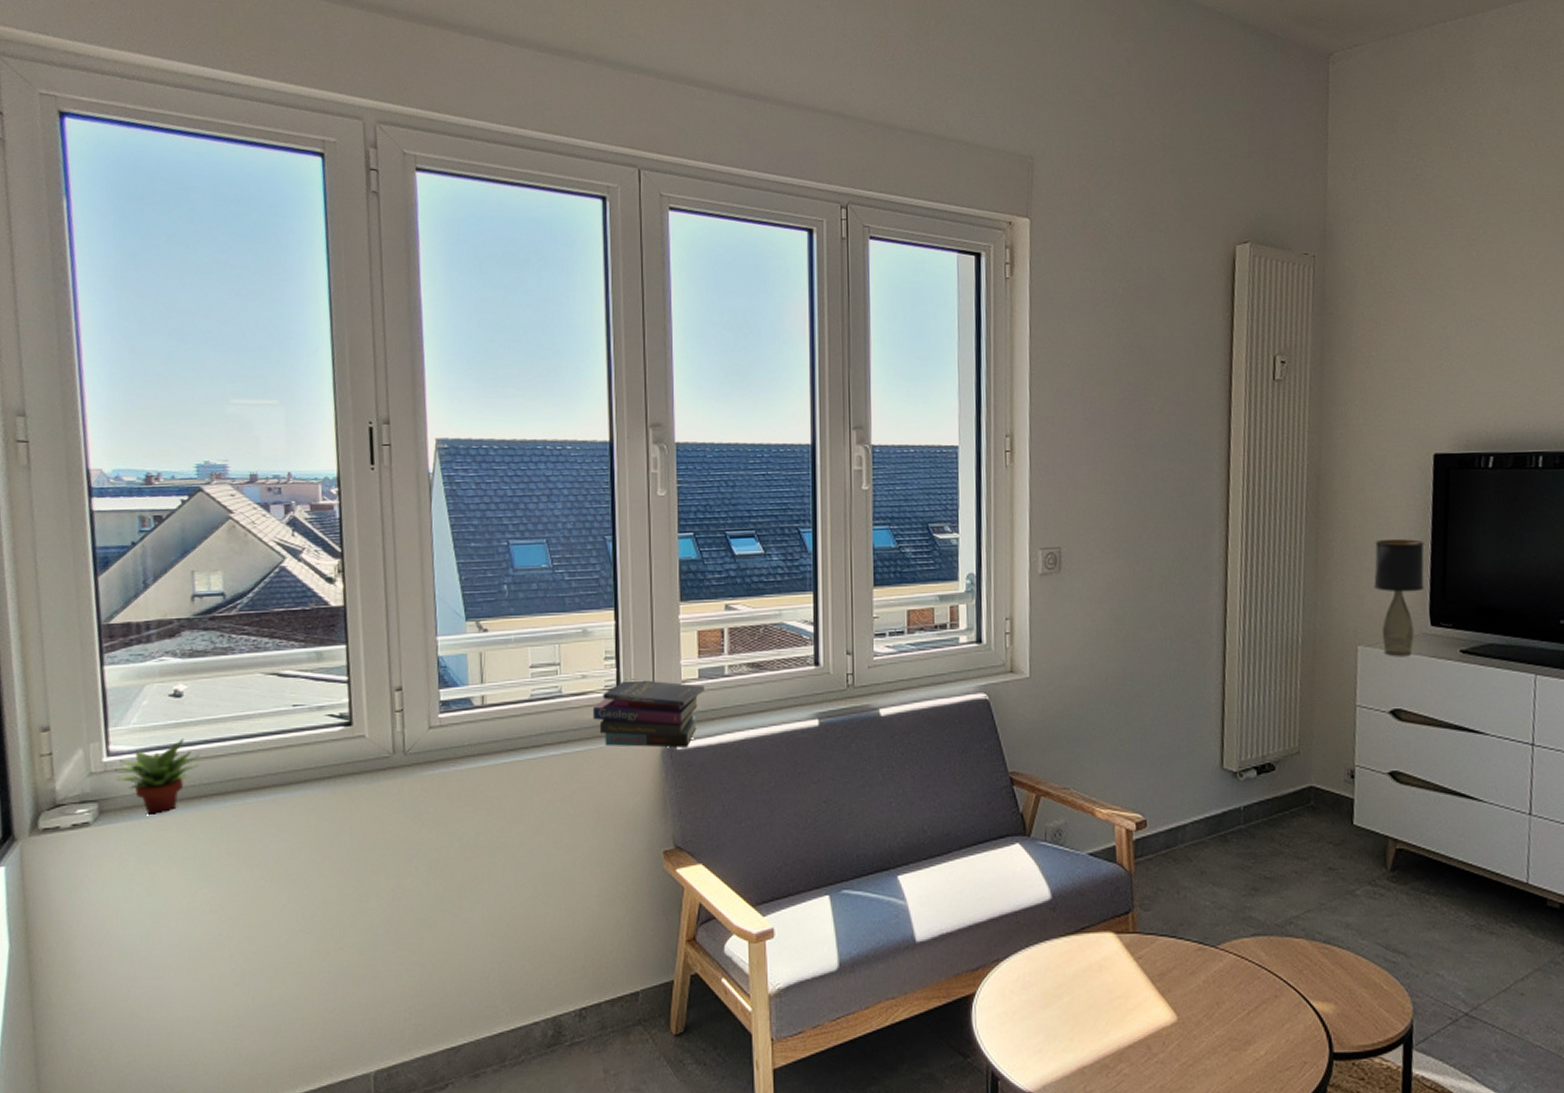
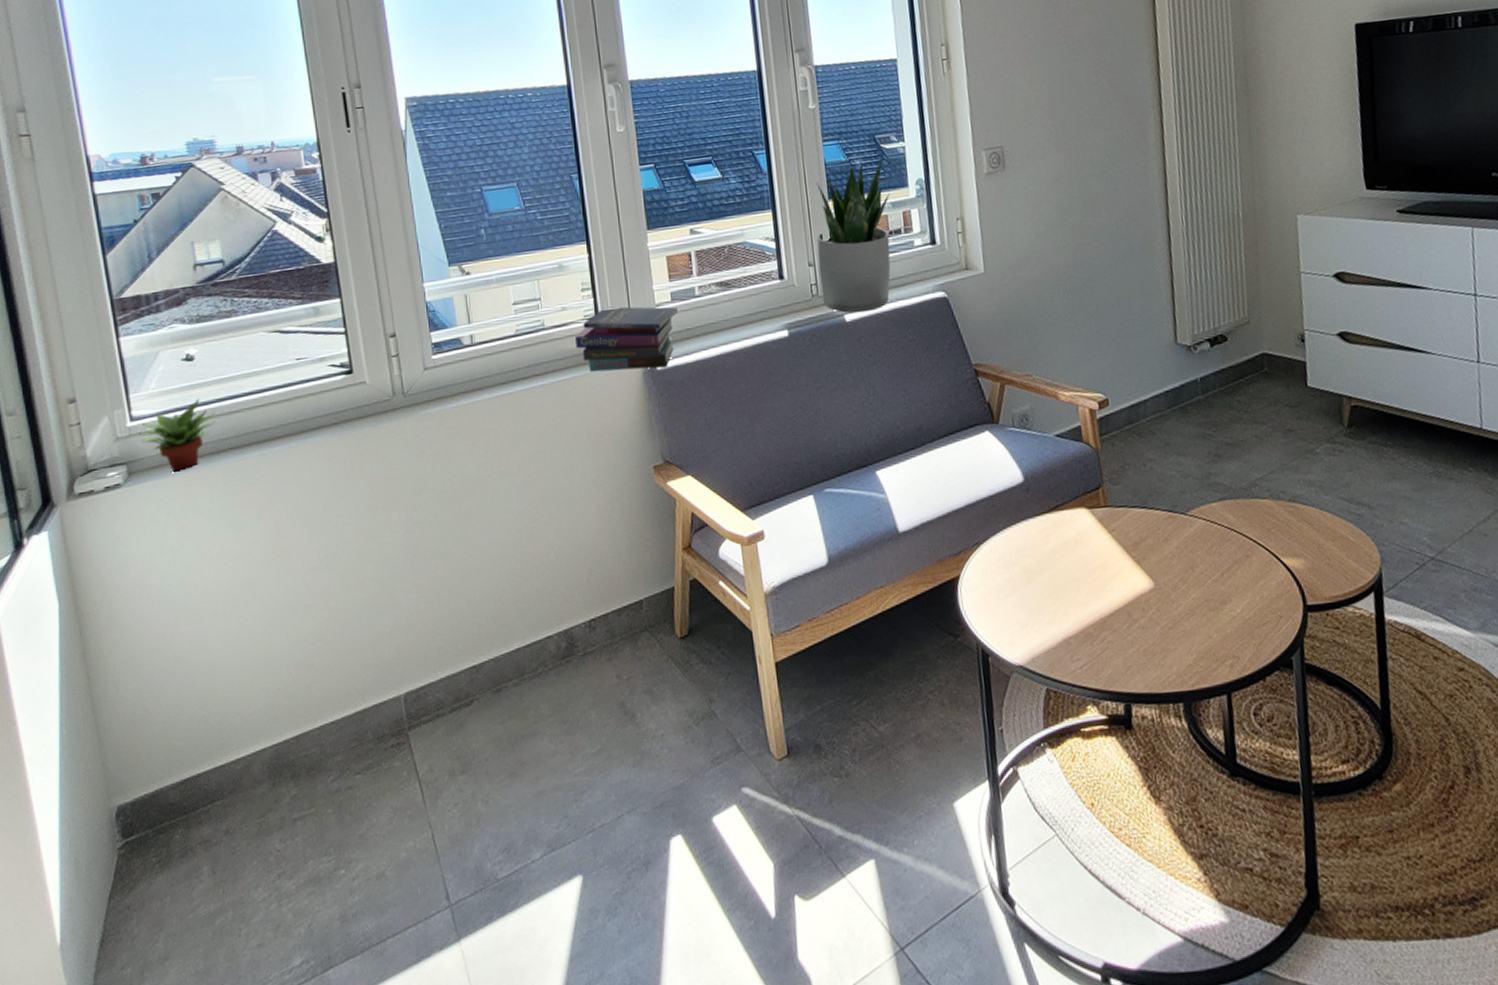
planter: none [857,550,940,708] -> present [816,160,891,314]
table lamp: present [1374,539,1424,658] -> none [1305,108,1357,223]

